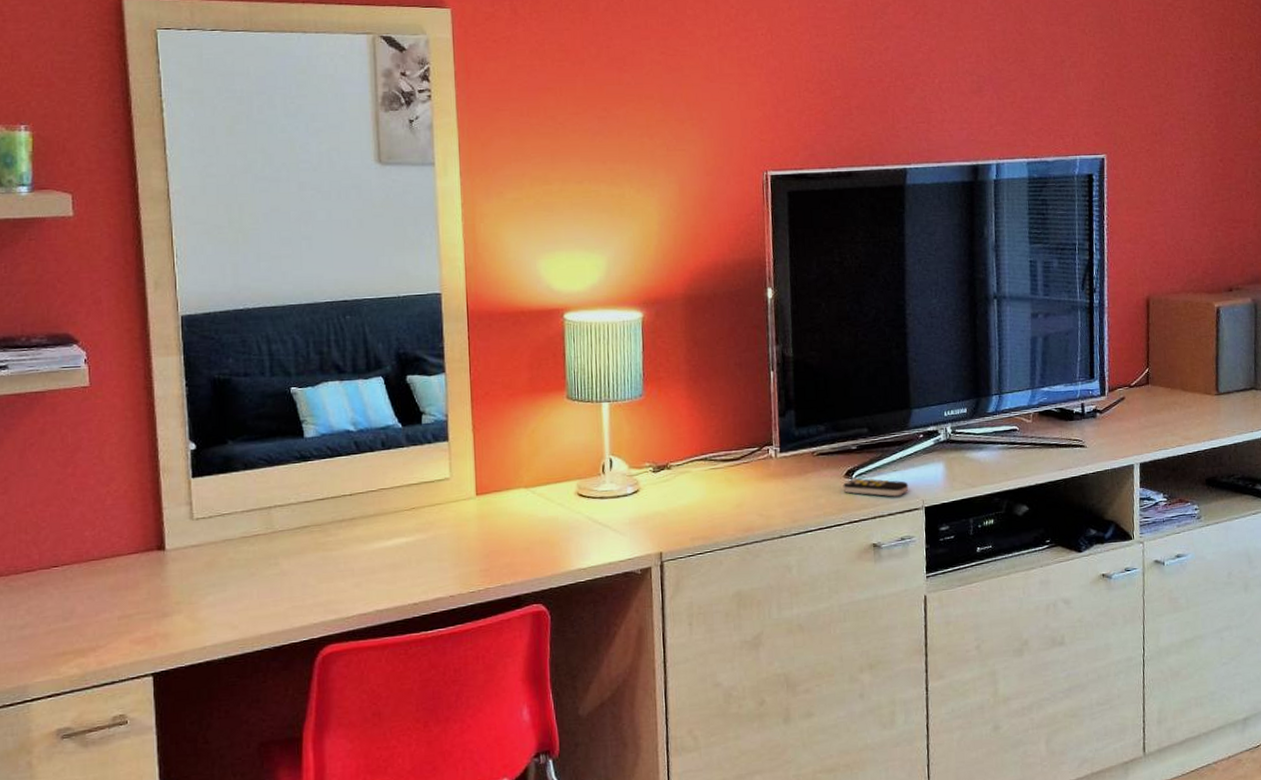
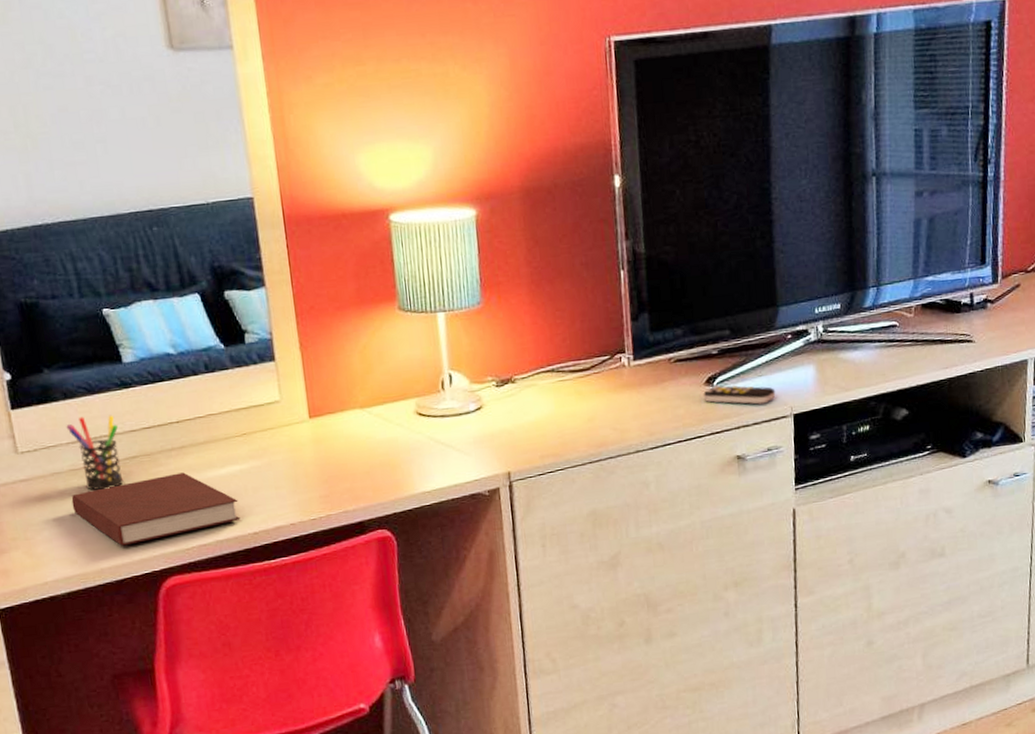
notebook: none [239,543,402,613] -> present [71,472,241,546]
pen holder: none [243,486,294,557] -> present [66,415,124,490]

